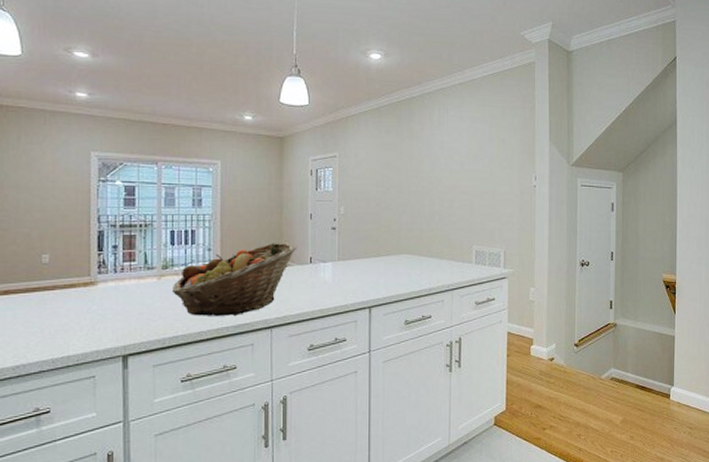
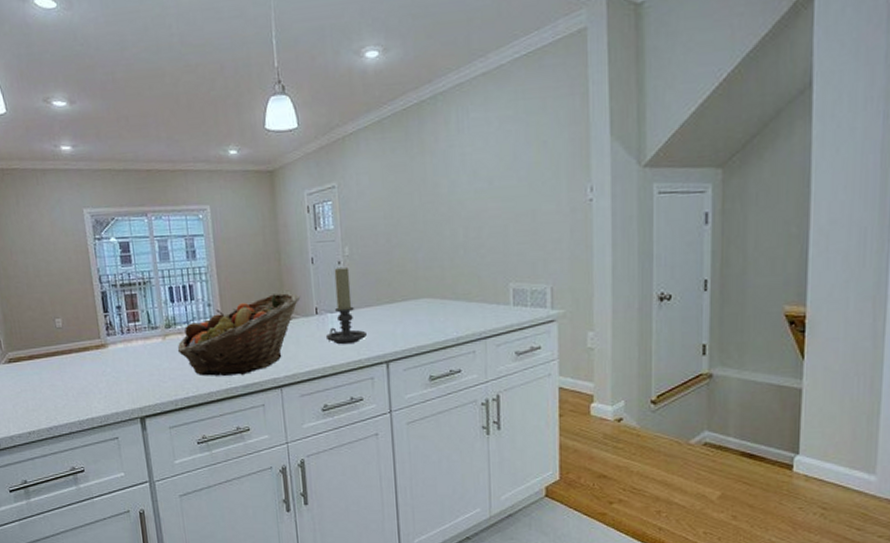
candle holder: none [317,223,354,291] -> present [325,266,367,345]

